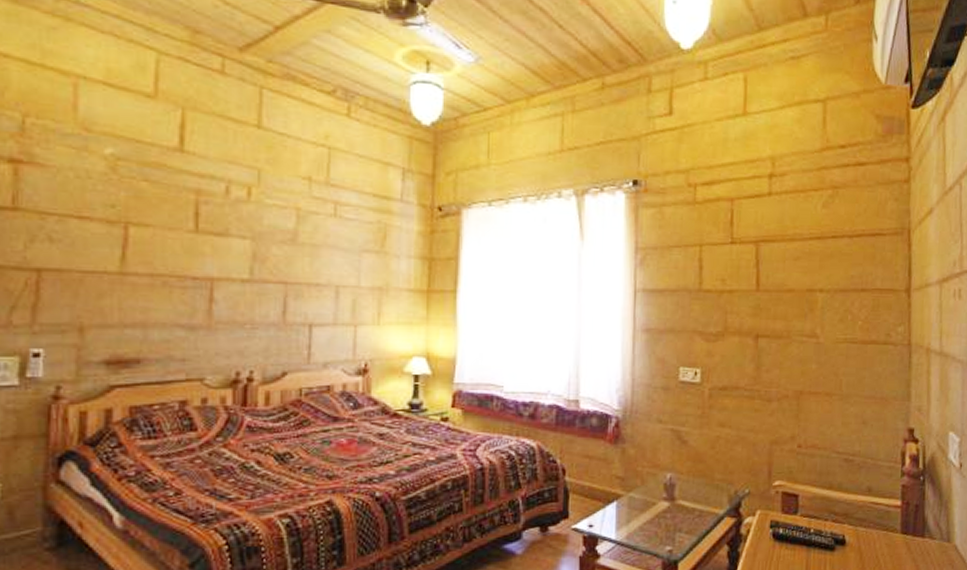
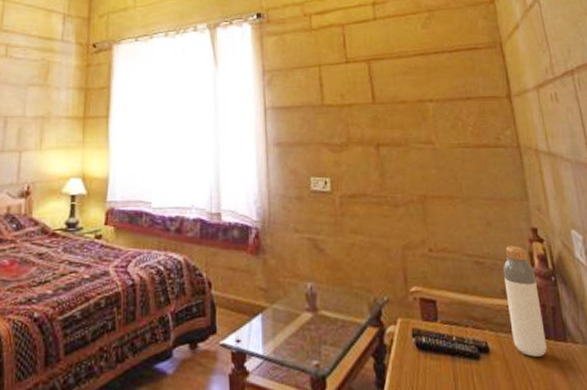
bottle: none [870,445,905,550] -> present [502,245,547,357]

